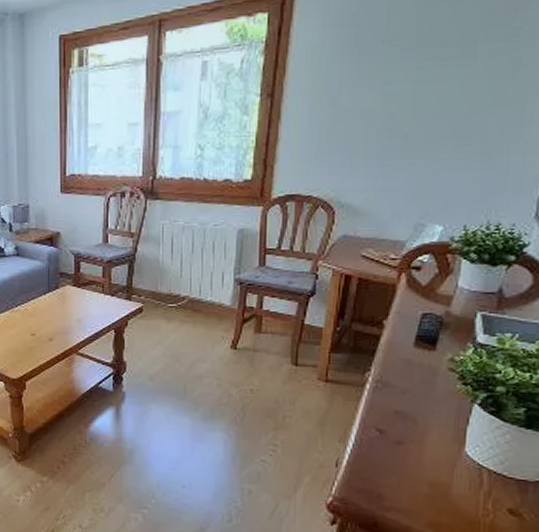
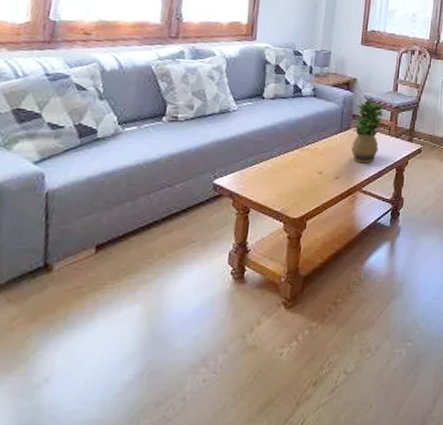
potted plant: none [61,255,95,325] -> present [350,100,384,164]

